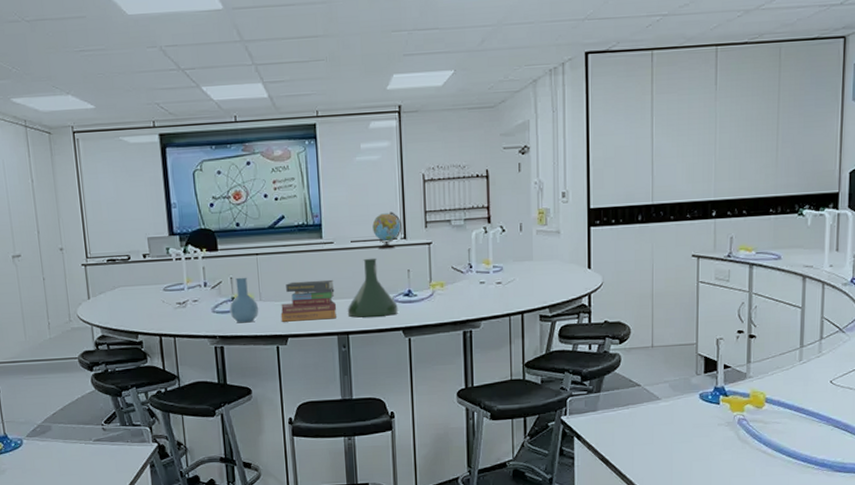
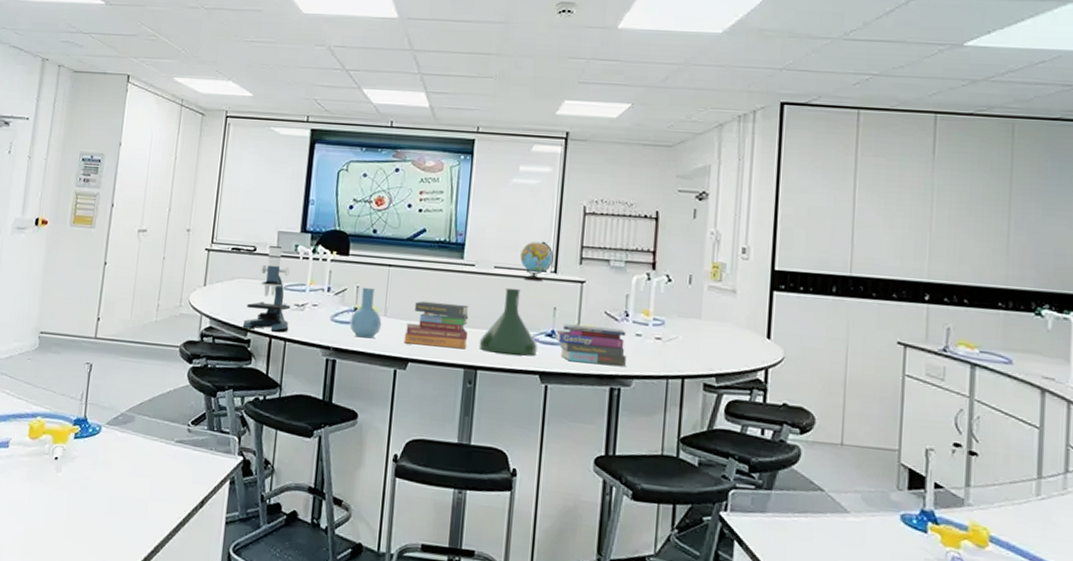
microscope: none [132,252,176,333] -> present [242,246,291,332]
books: none [412,280,474,315] -> present [555,324,627,366]

